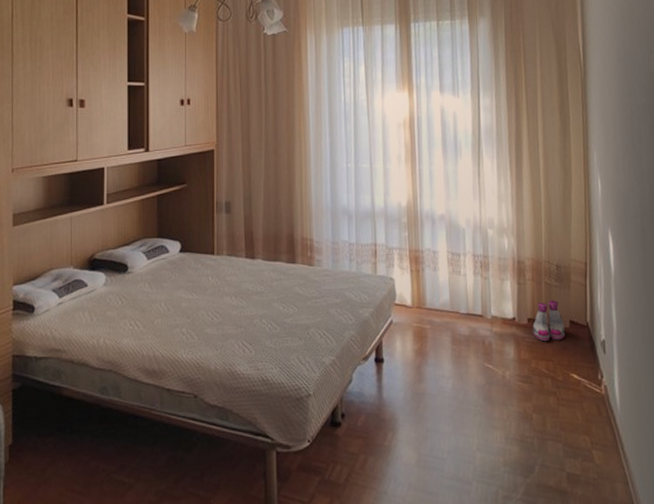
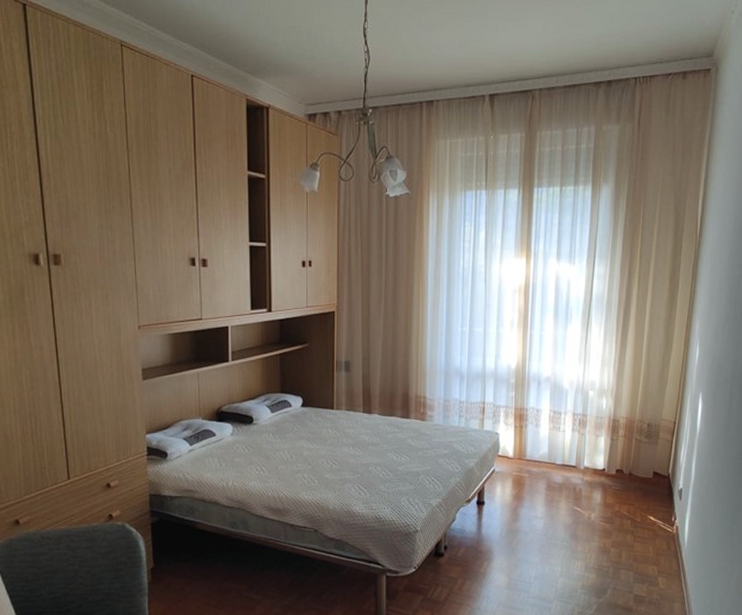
boots: present [532,300,566,341] -> none [620,454,649,488]

